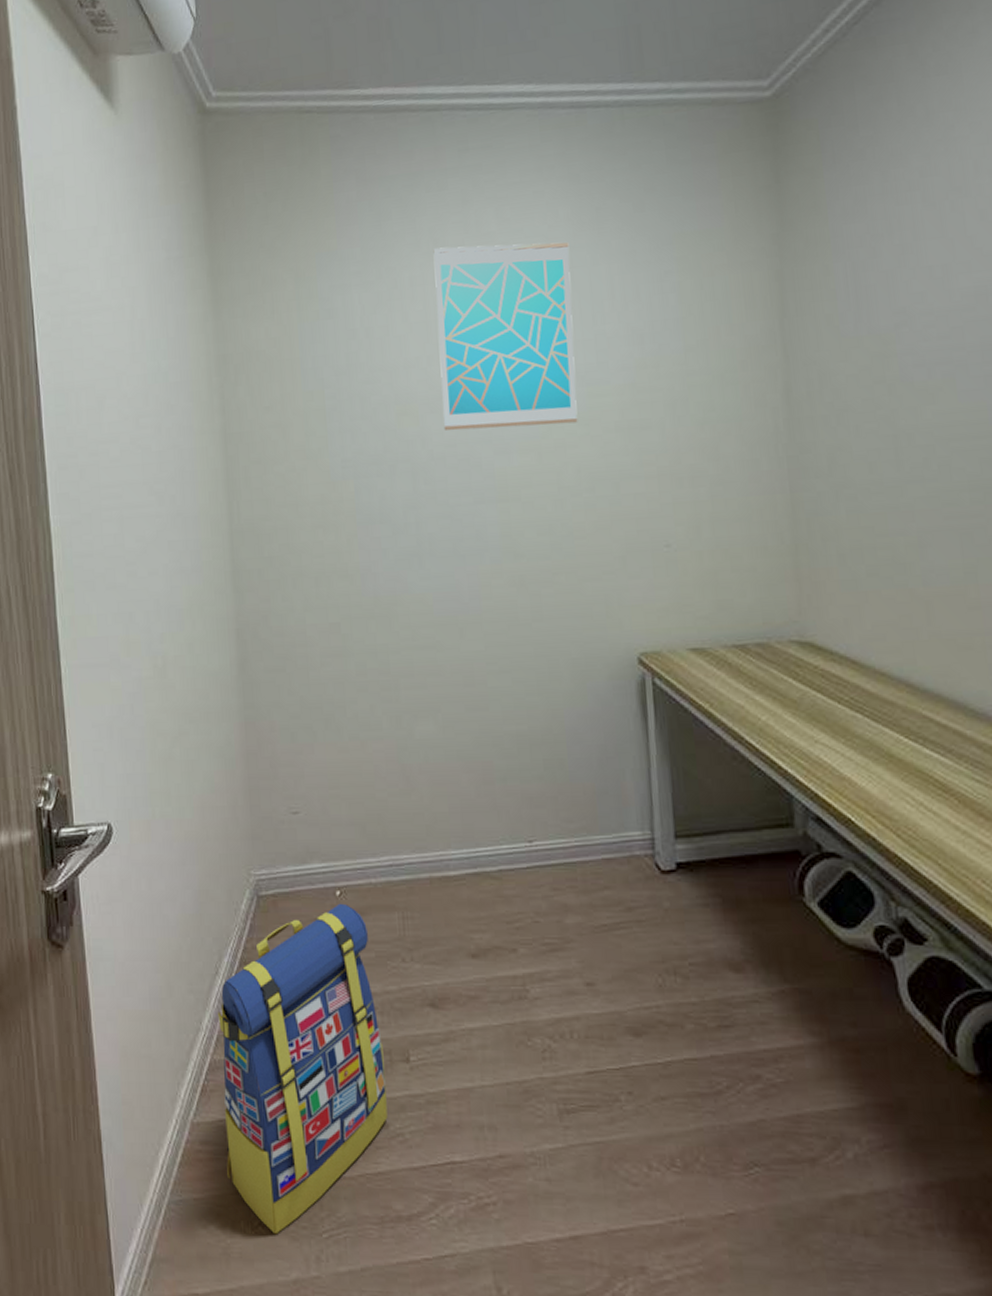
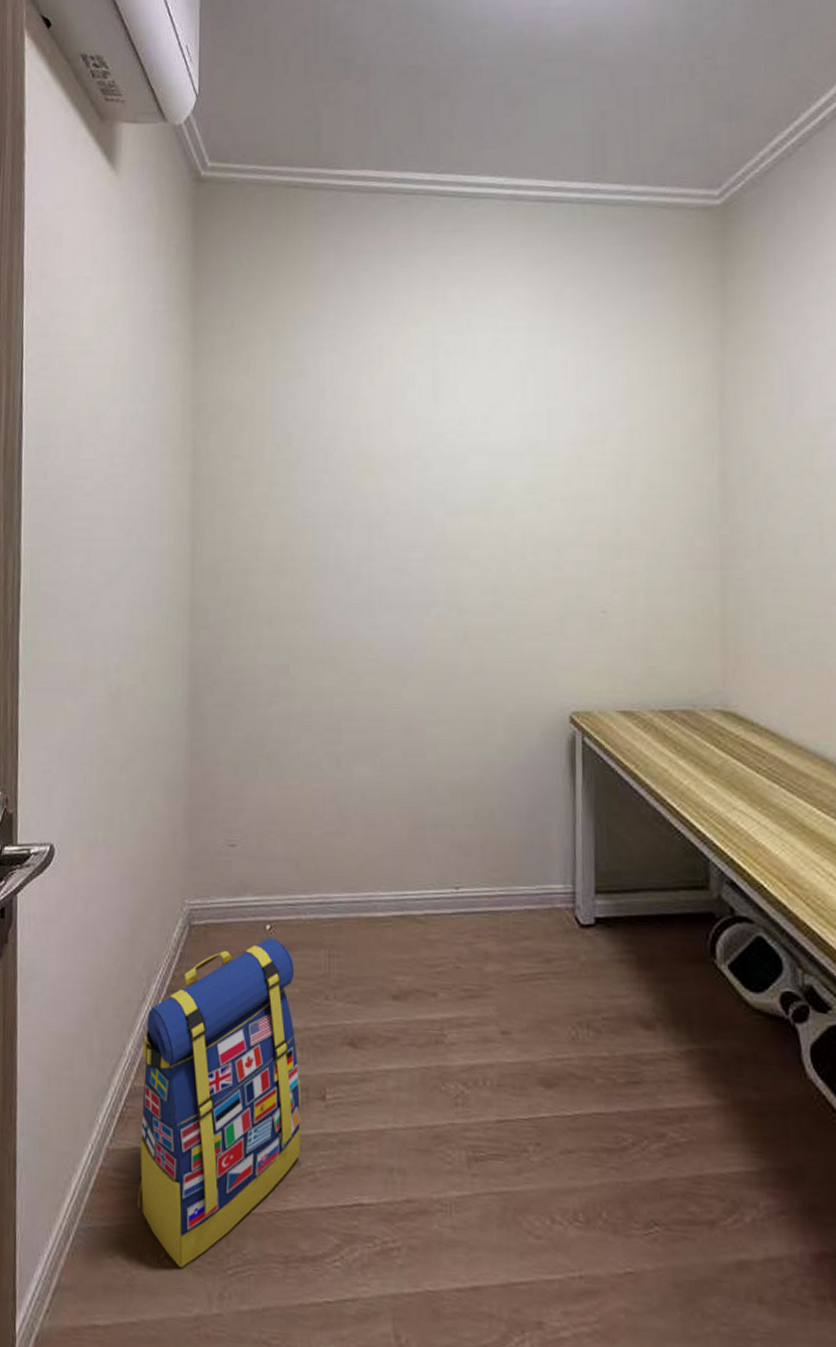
wall art: present [433,242,578,431] -> none [400,319,528,491]

